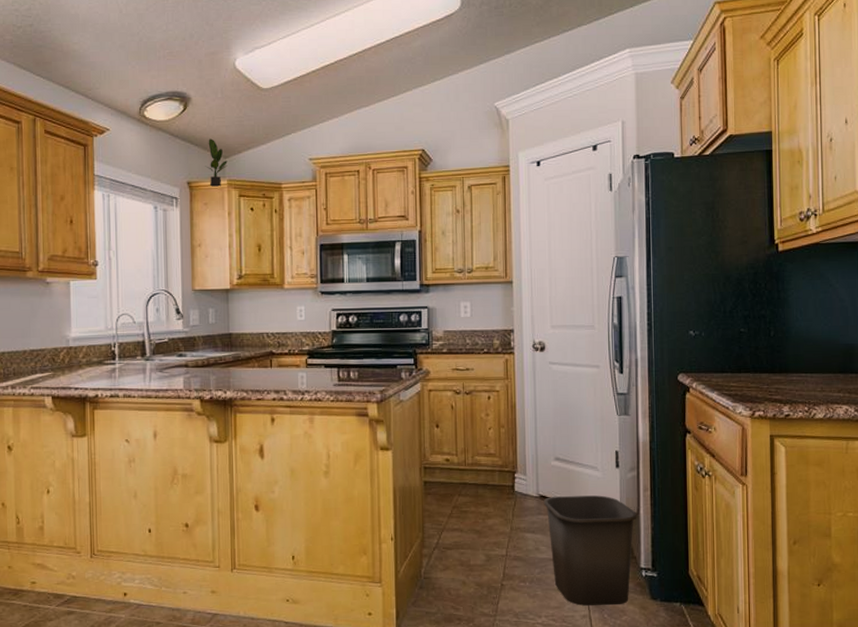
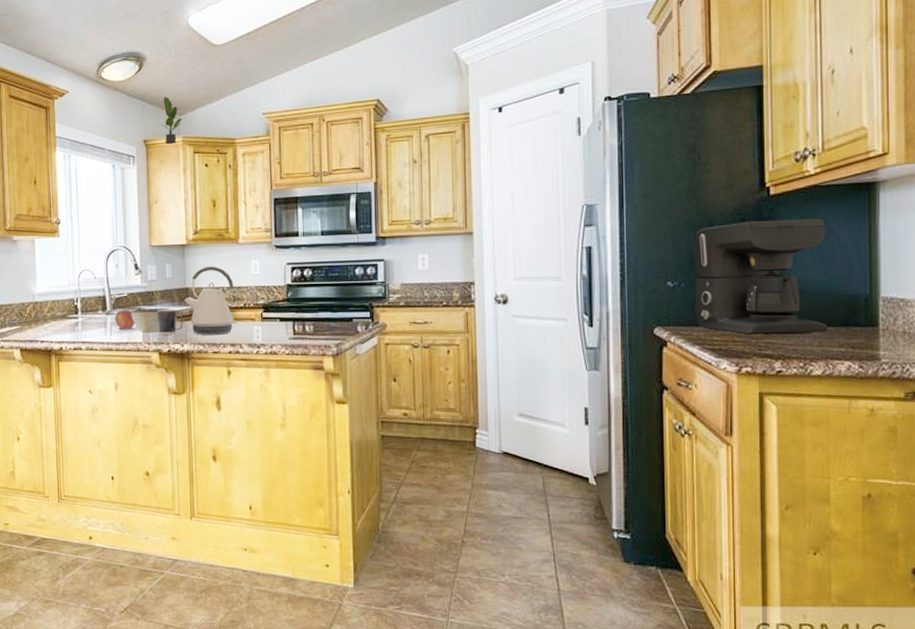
fruit: none [155,354,176,377] -> present [115,309,135,330]
bowl: none [171,354,215,380] -> present [130,308,172,333]
mug: none [198,355,226,382] -> present [156,309,183,335]
kettle: none [227,312,281,382] -> present [183,266,237,335]
waste bin: present [543,495,637,606] -> none [506,453,609,566]
coffee maker: none [712,273,828,381] -> present [693,218,828,334]

